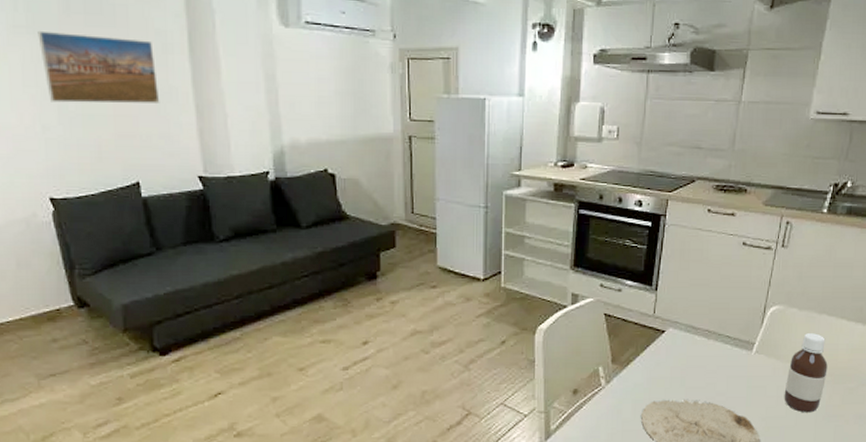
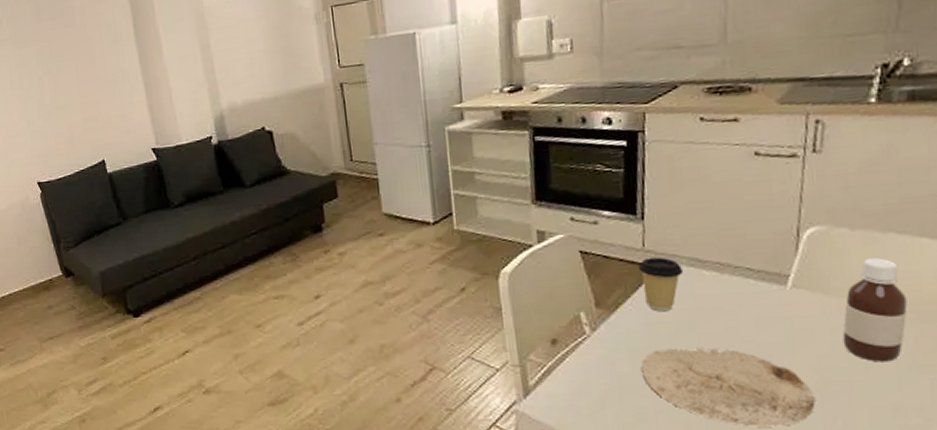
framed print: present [37,30,160,104] -> none [18,32,115,100]
coffee cup: none [648,323,682,369] -> present [638,257,684,312]

